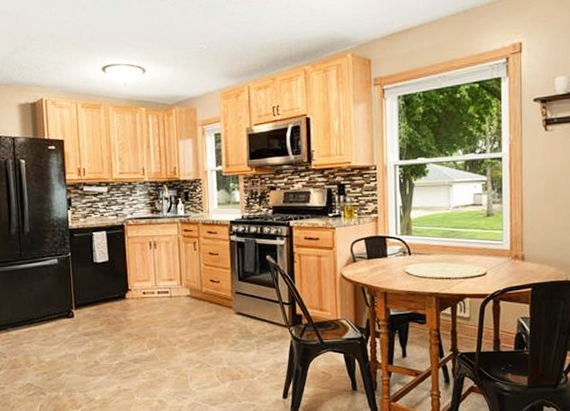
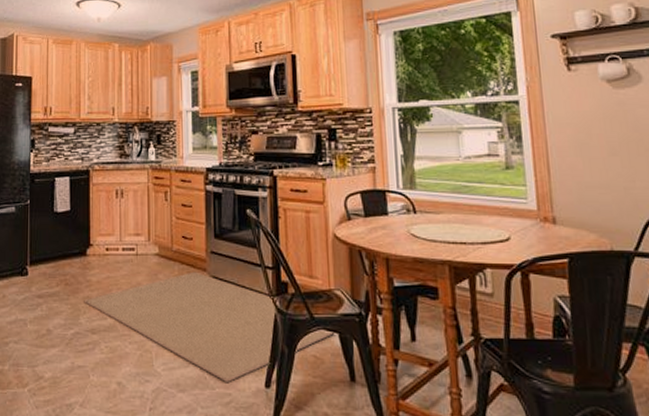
rug: none [126,309,341,397] -> present [84,271,335,384]

